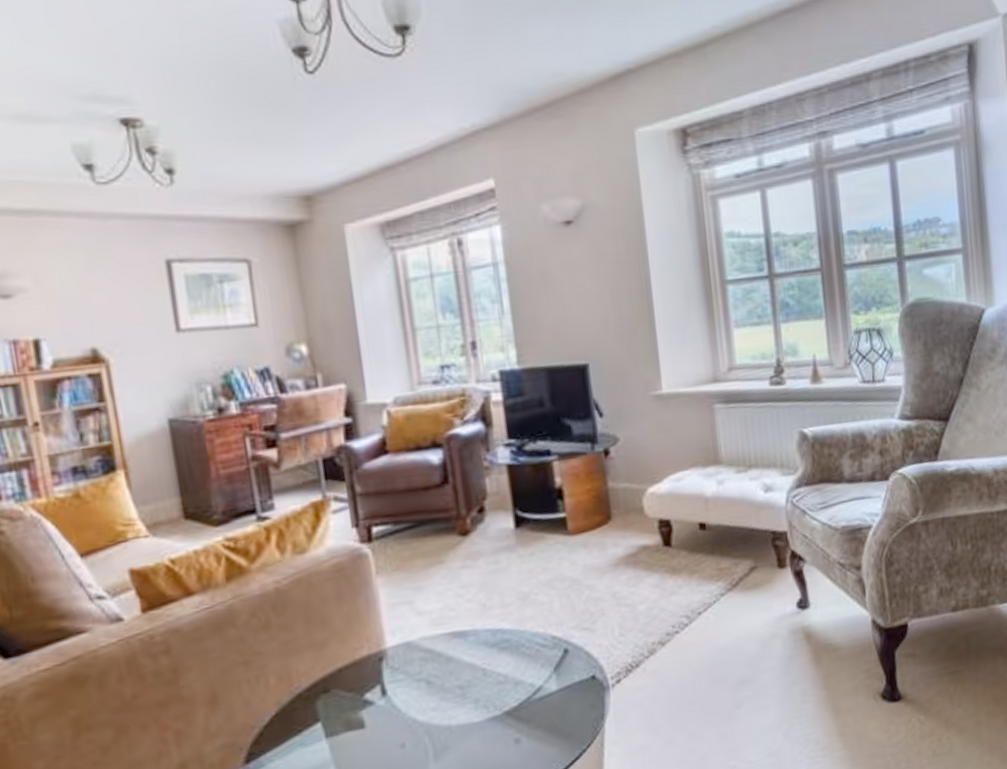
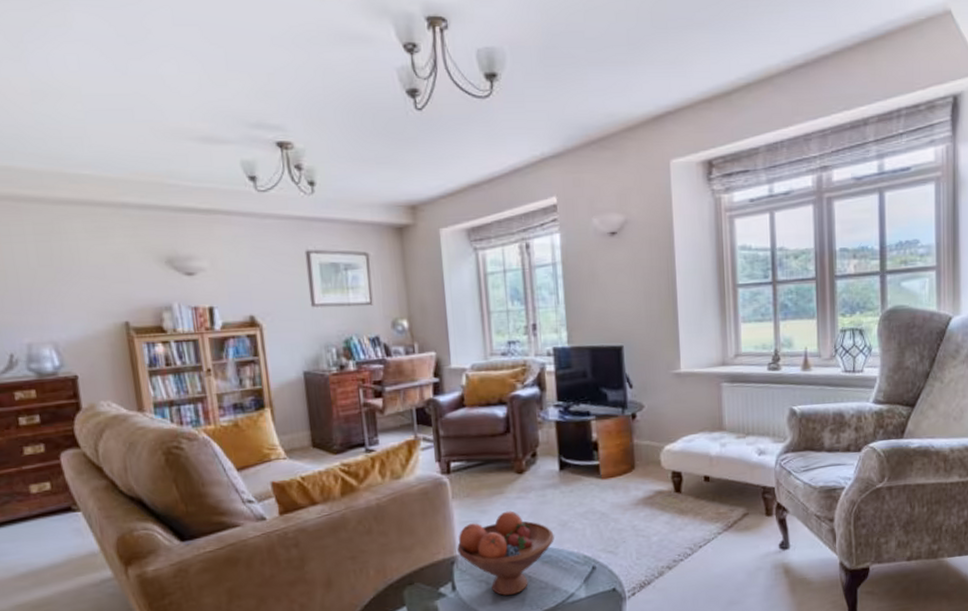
fruit bowl: none [385,585,513,697] -> present [457,511,554,596]

